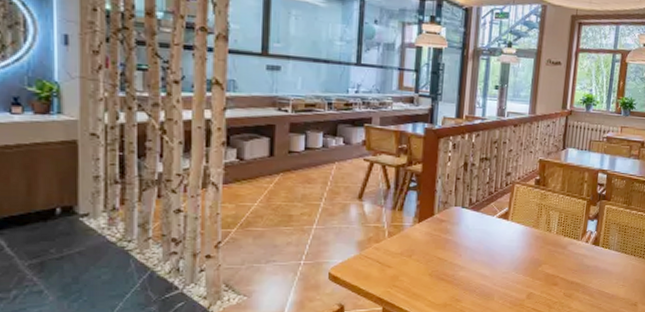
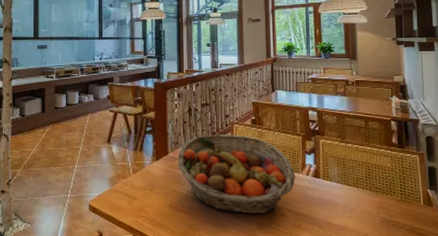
fruit basket: none [444,194,575,284] -> present [178,134,296,215]

